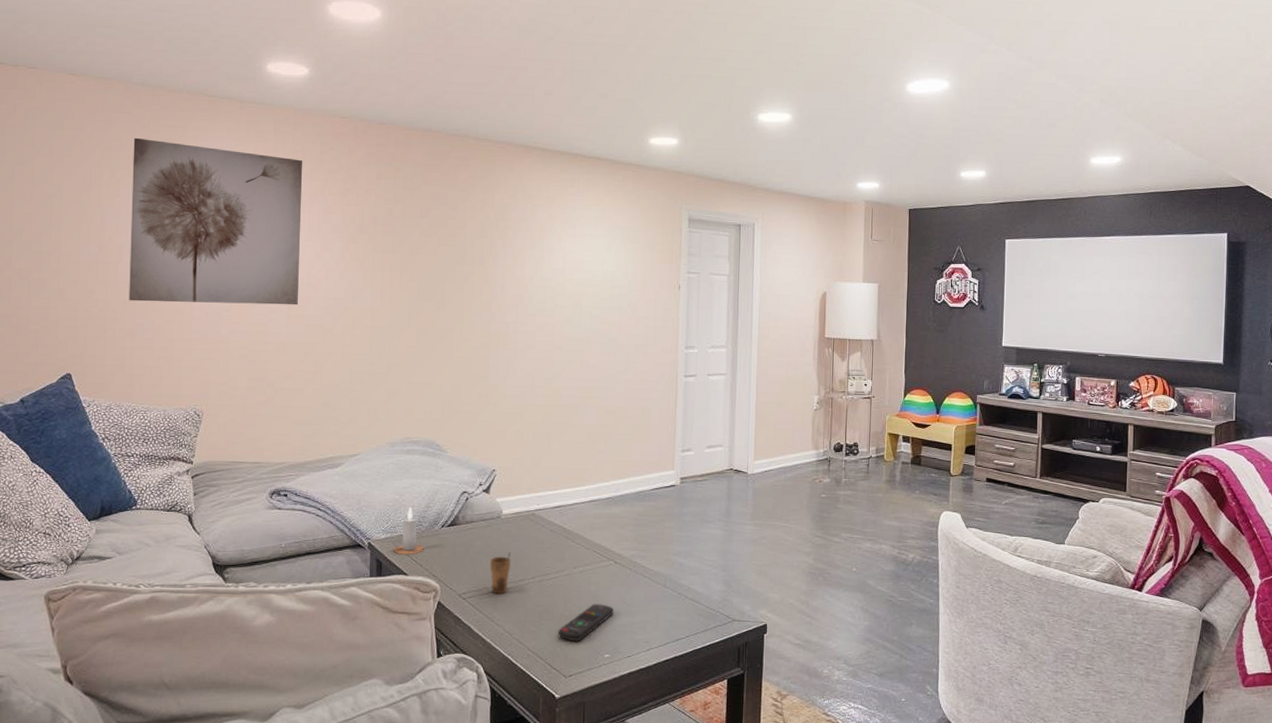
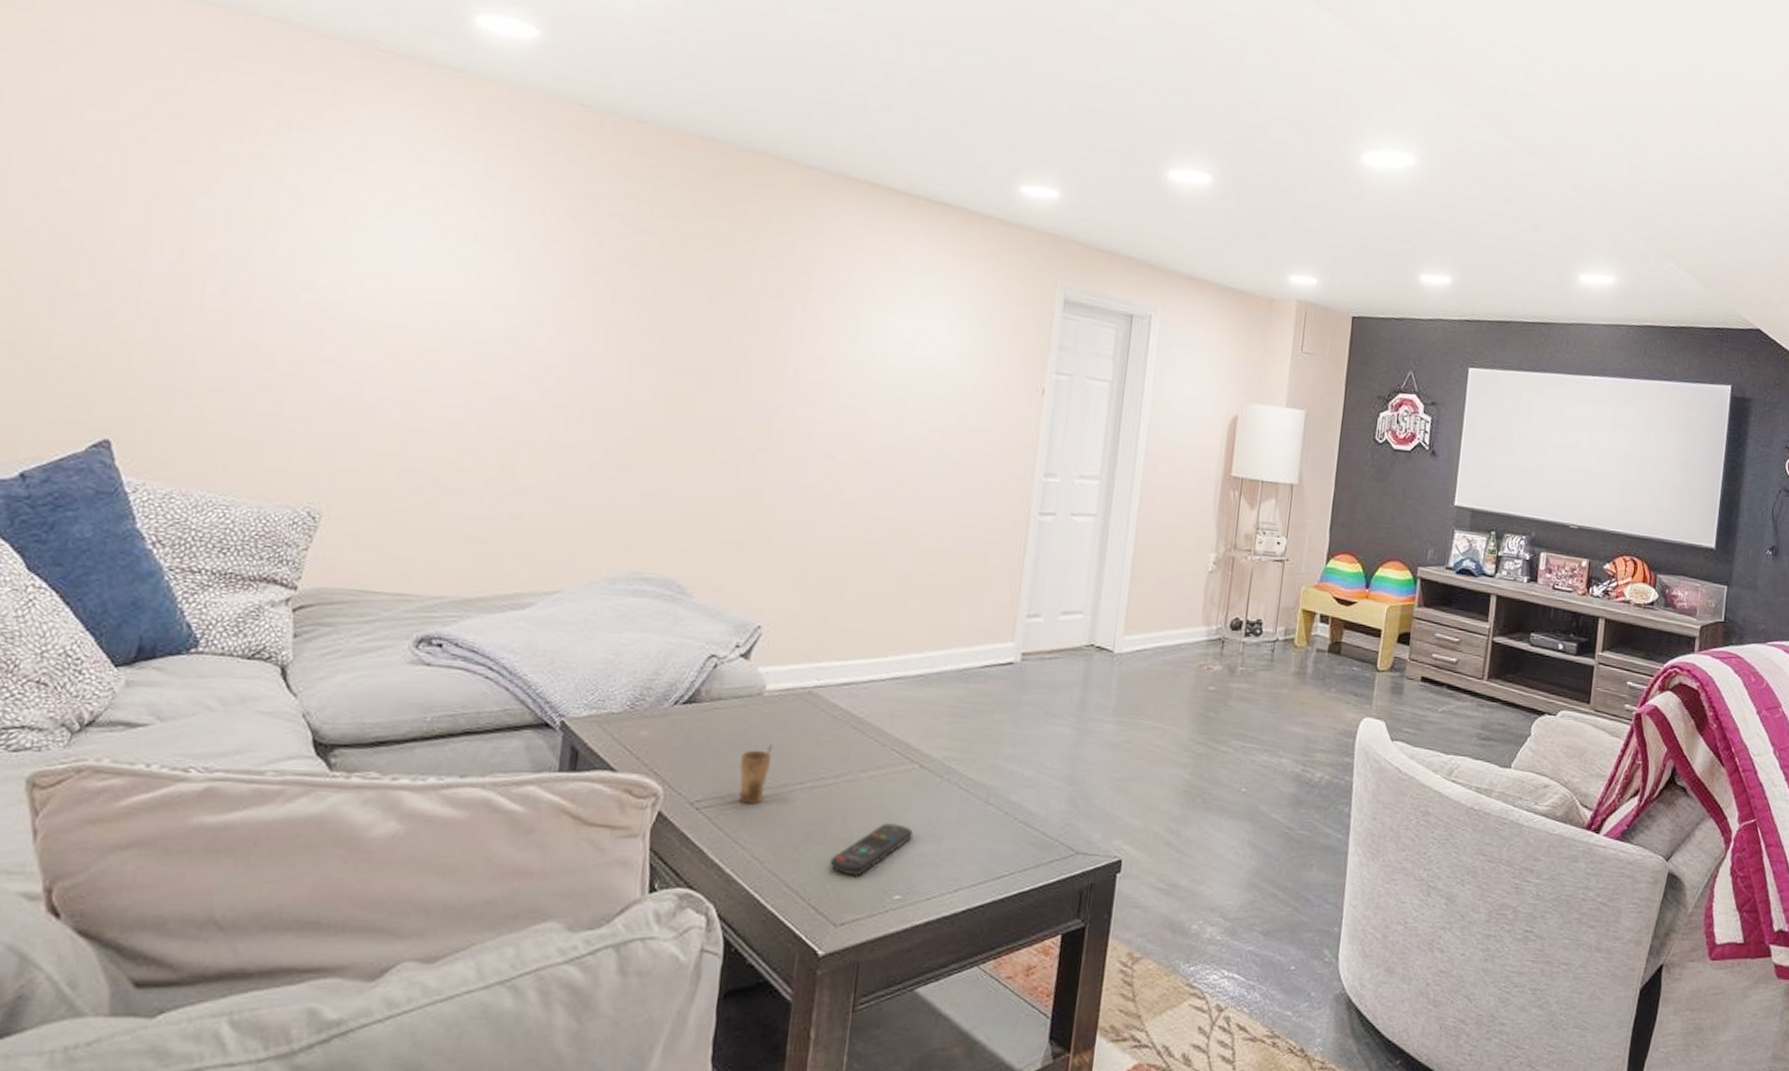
wall art: present [129,137,303,305] -> none [218,97,517,369]
candle: present [393,507,425,555] -> none [598,672,646,743]

